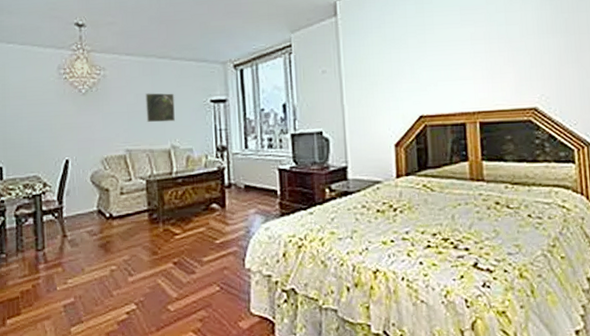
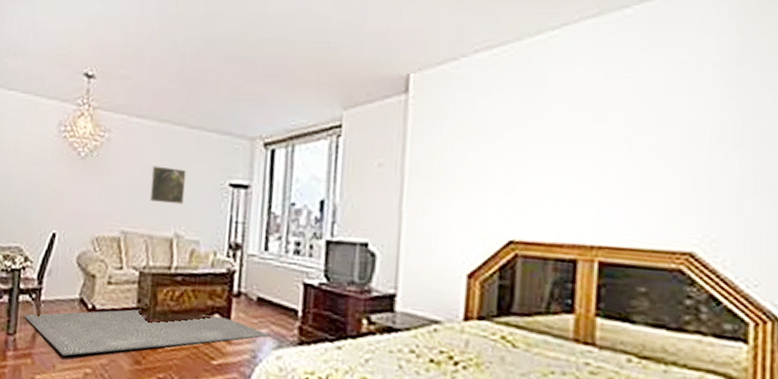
rug: none [50,205,258,260] -> present [24,309,269,356]

